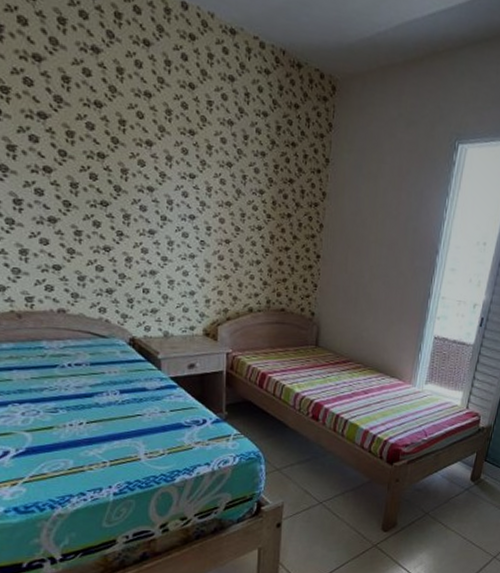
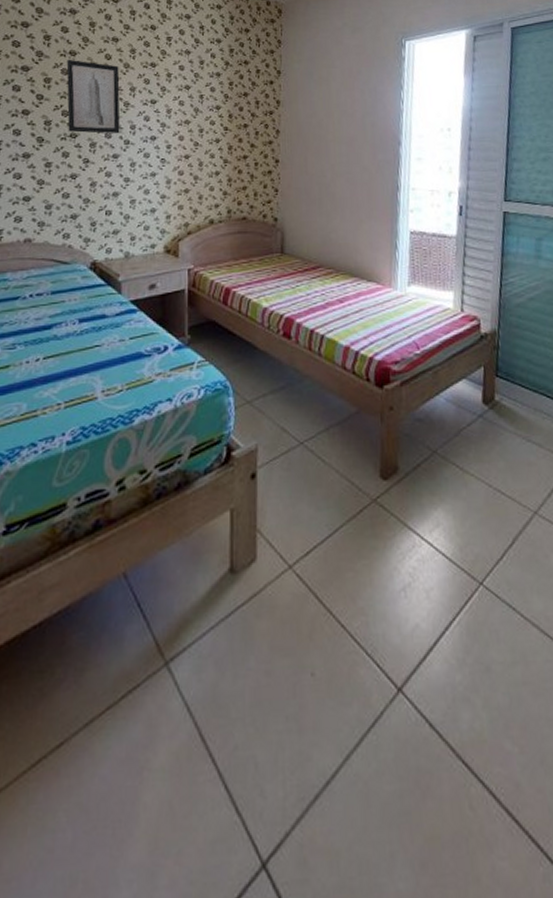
wall art: none [91,111,156,208] -> present [66,59,120,134]

